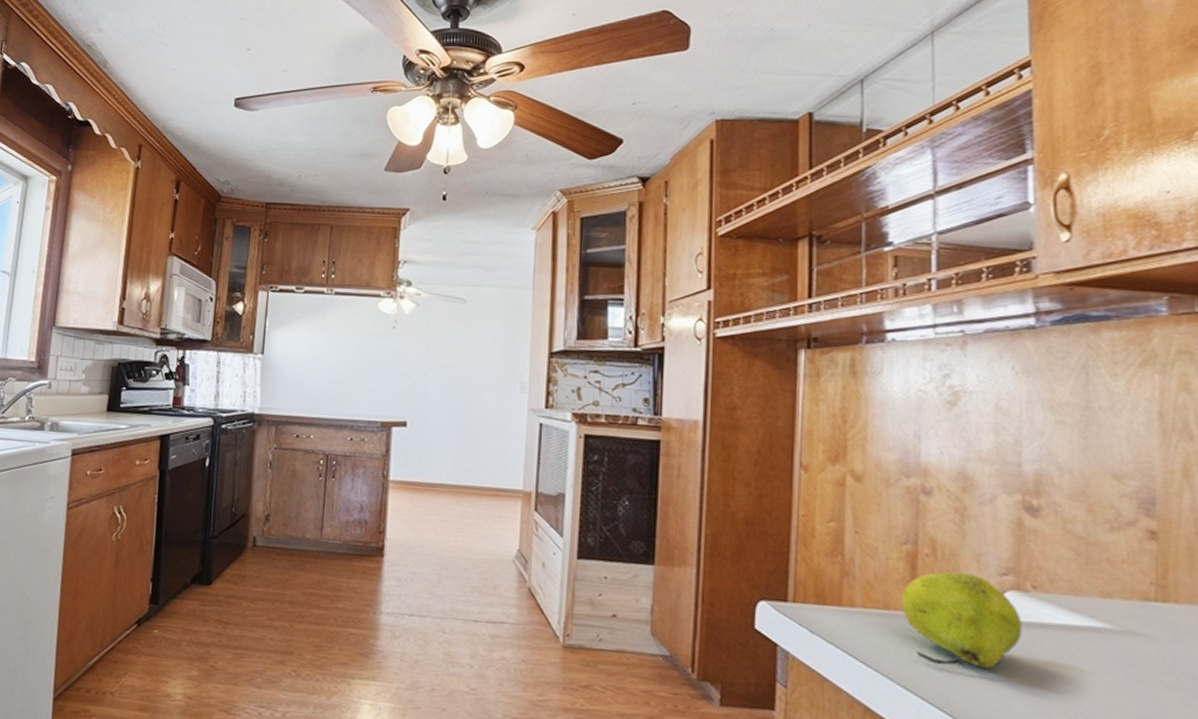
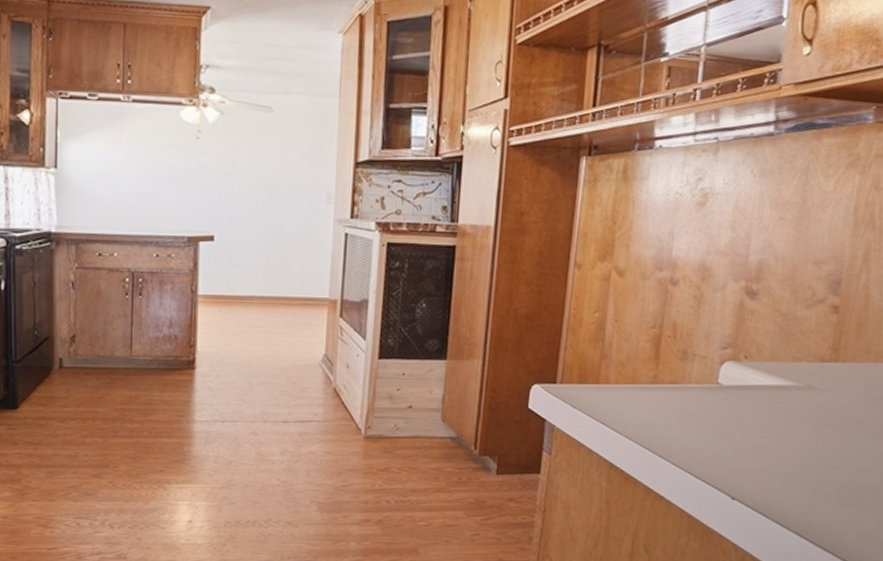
fruit: present [901,571,1022,669] -> none [645,348,734,425]

